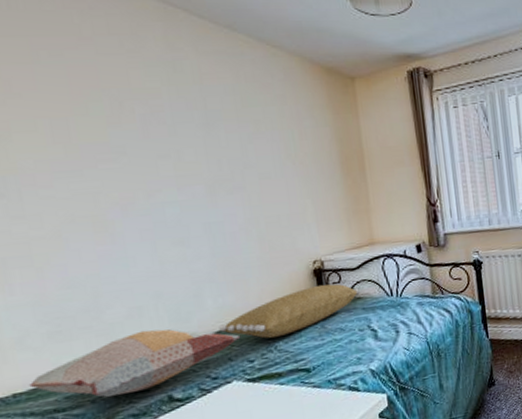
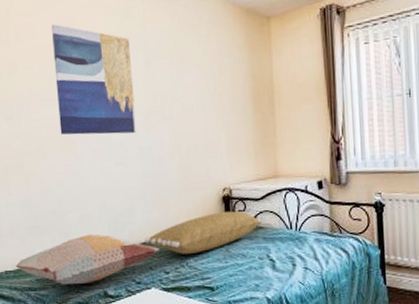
wall art: none [63,75,199,213] -> present [52,24,136,135]

